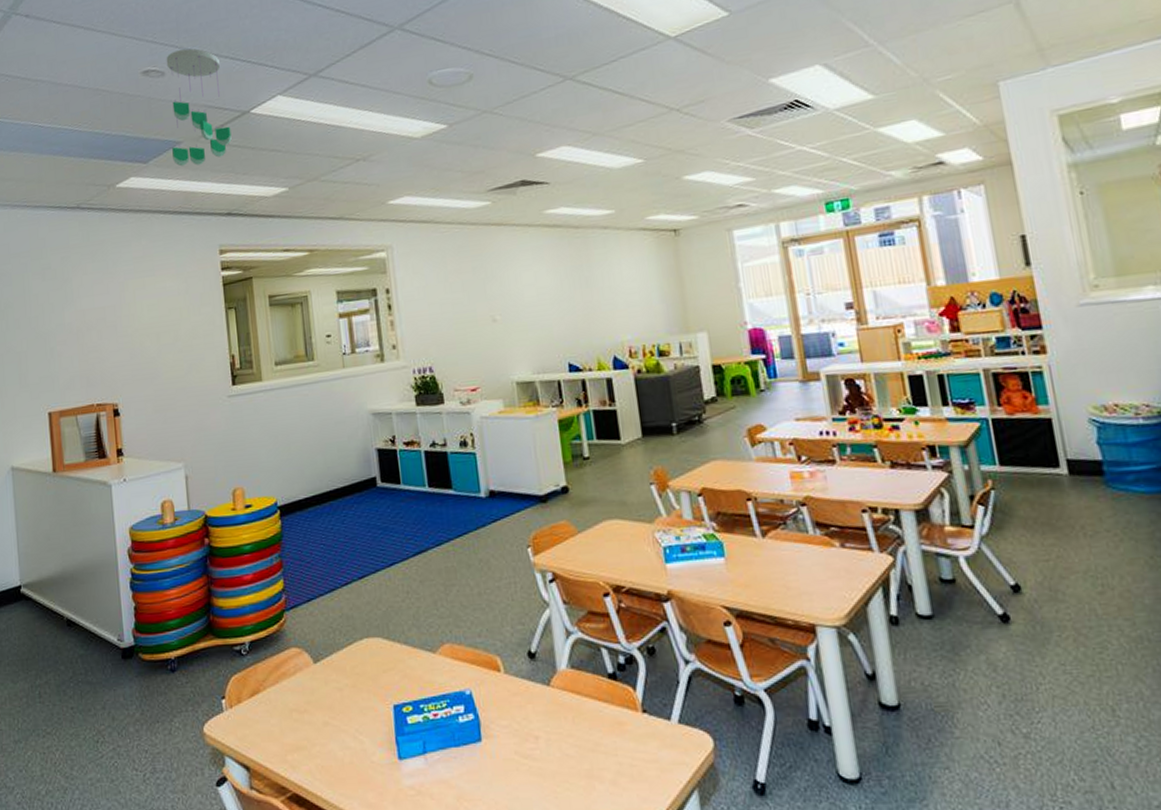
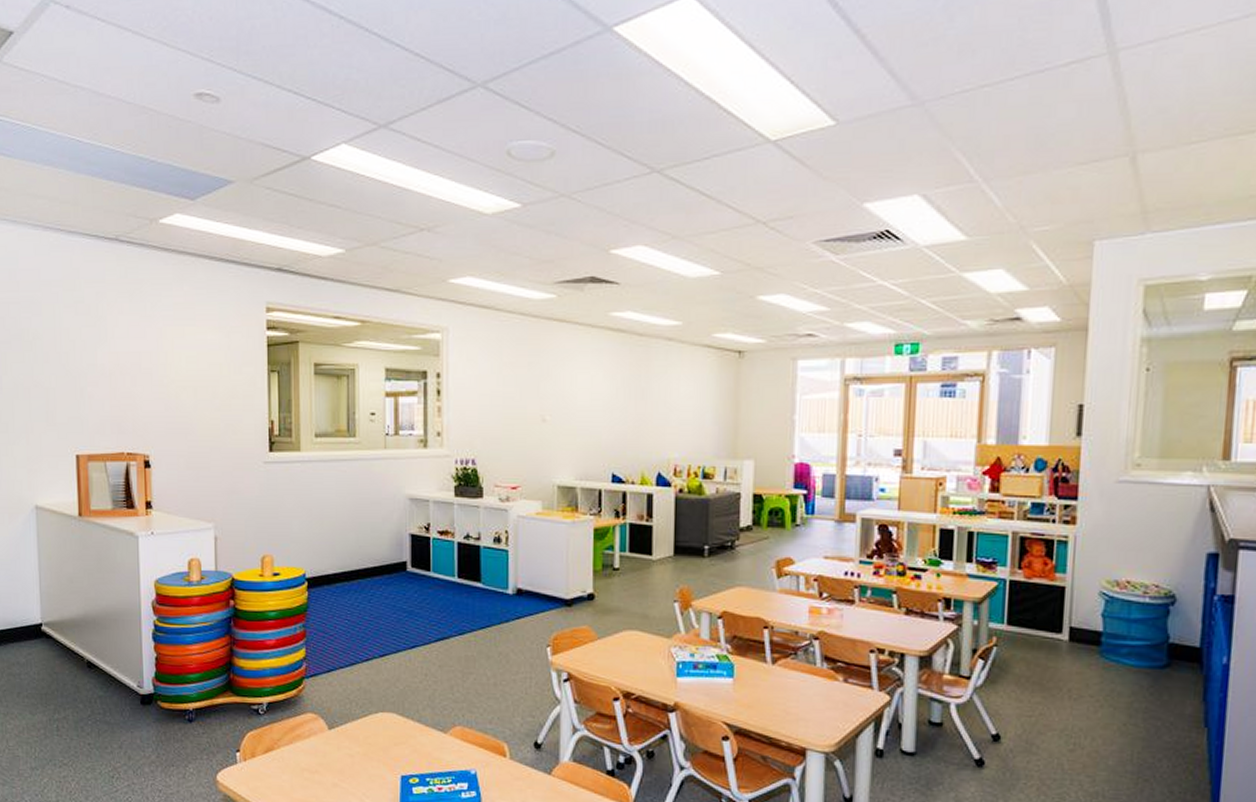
ceiling mobile: present [166,48,232,167] -> none [222,74,288,210]

